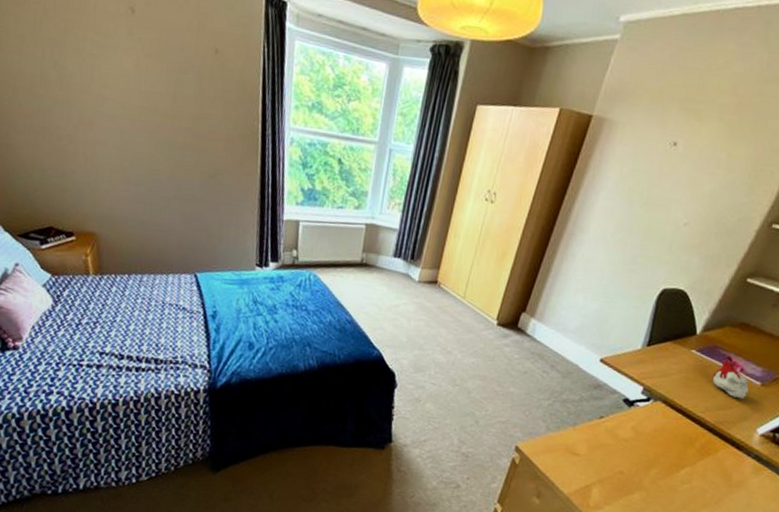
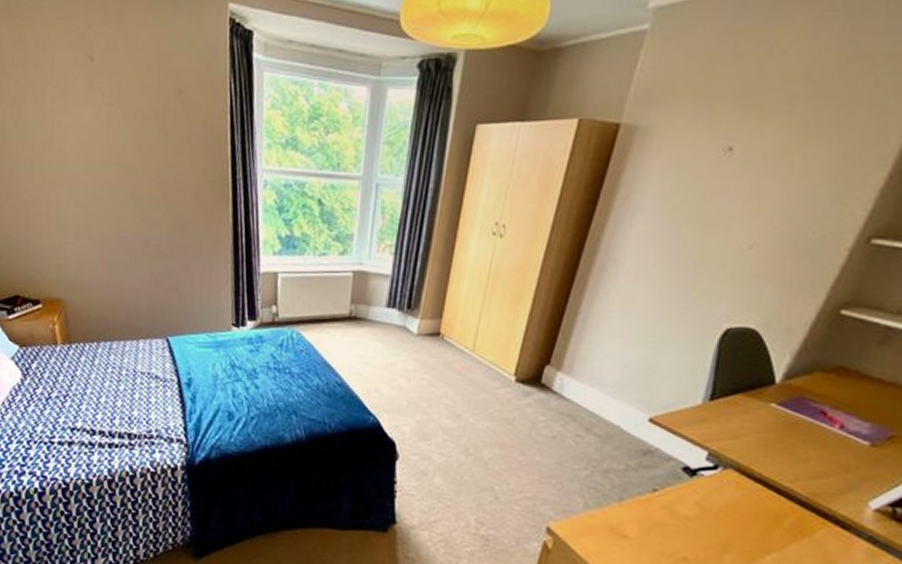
candle: present [712,360,749,398] -> none [801,415,854,463]

